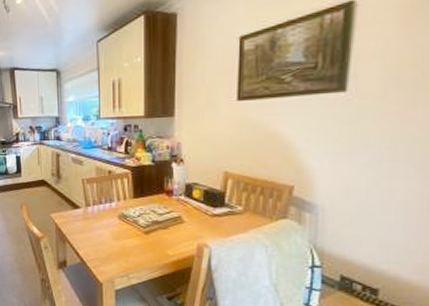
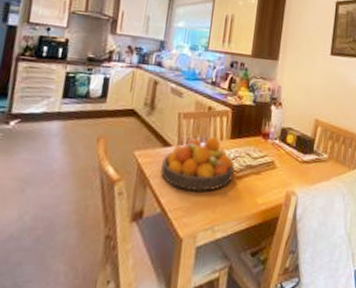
fruit bowl: none [75,197,140,245] -> present [161,136,234,191]

